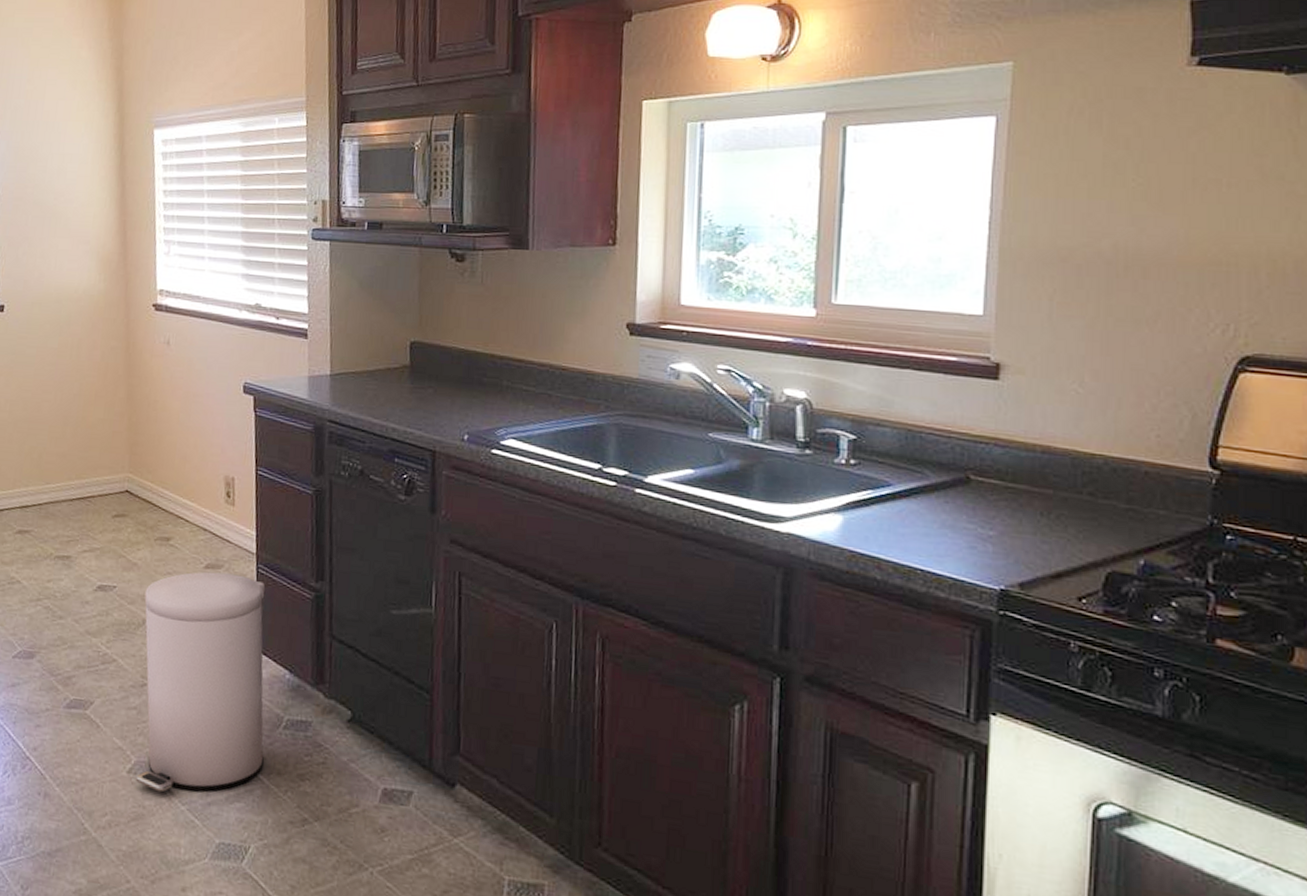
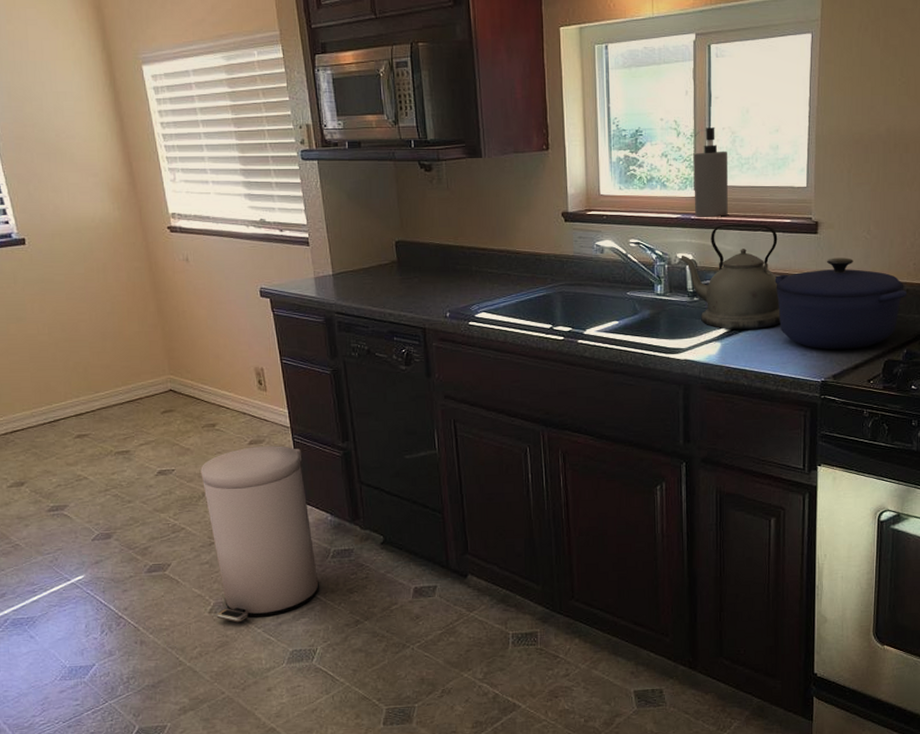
kettle: none [789,355,937,503] -> present [681,224,781,330]
soap dispenser: none [812,229,864,346] -> present [693,127,728,217]
cooking pot: none [929,415,1146,550] -> present [775,257,908,350]

